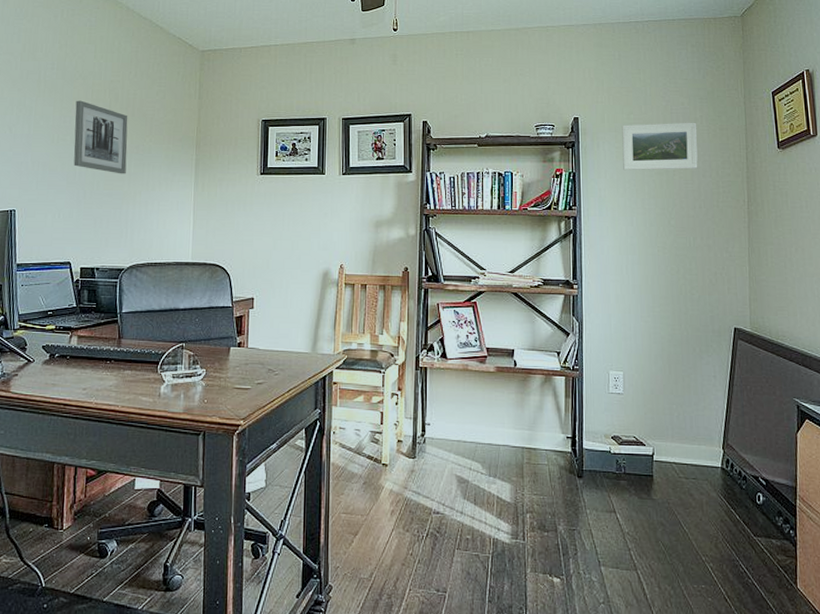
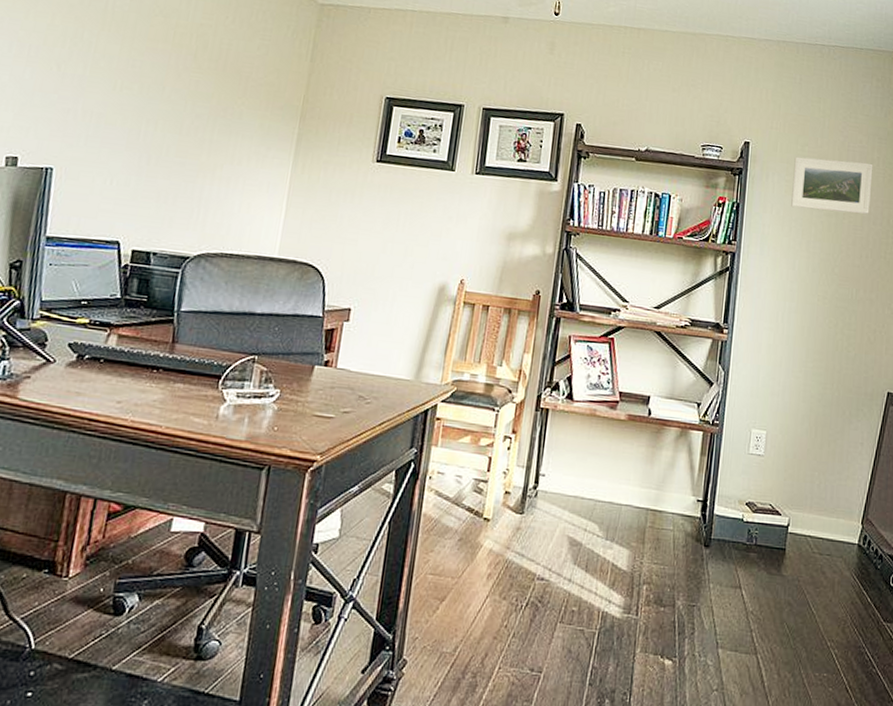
wall art: present [73,100,128,174] -> none [138,41,218,141]

